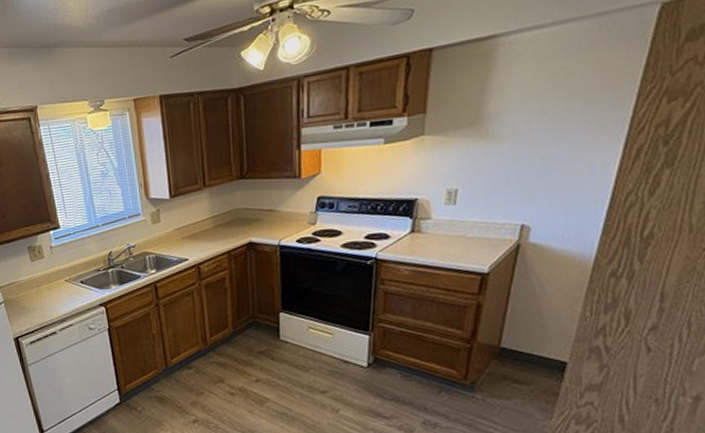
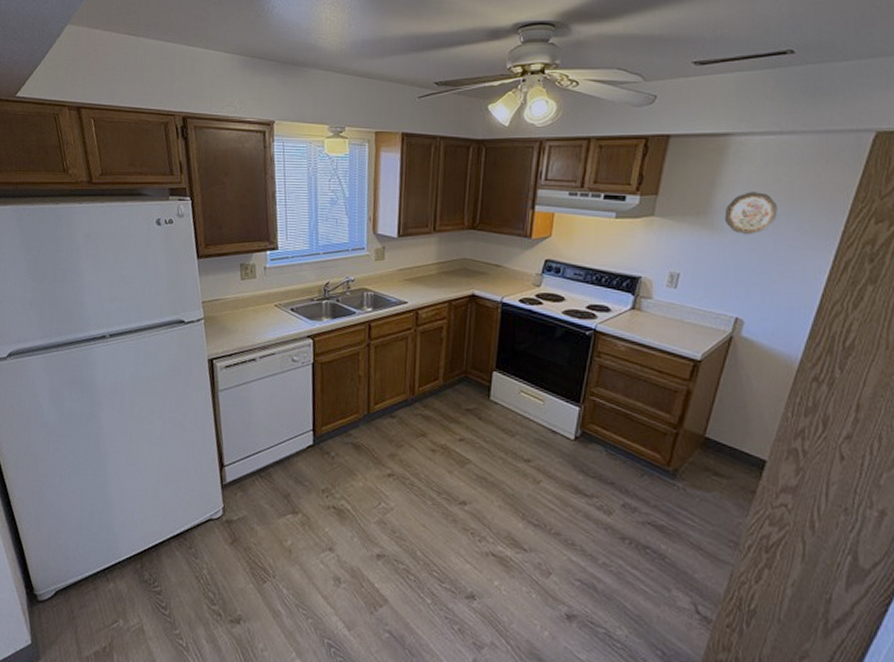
decorative plate: none [499,91,557,139] -> present [724,192,777,236]

